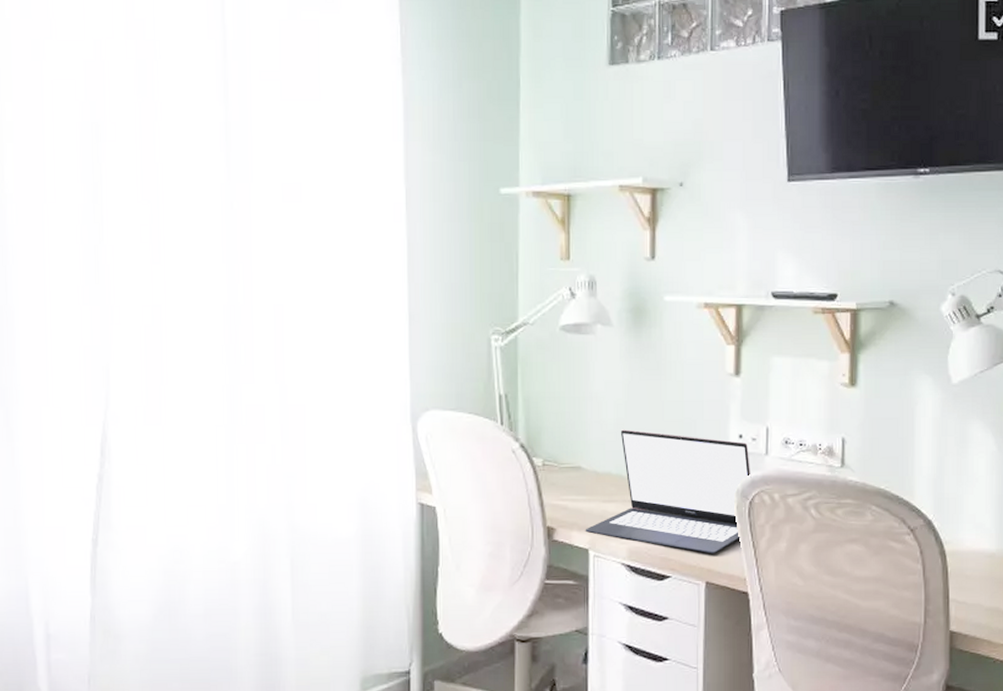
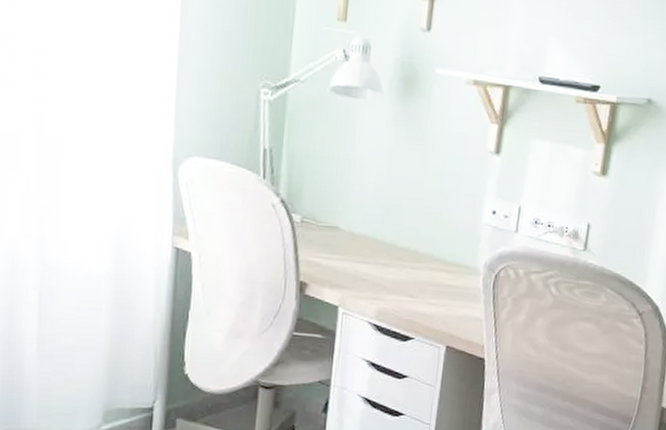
laptop: present [585,429,751,554] -> none [336,194,500,321]

